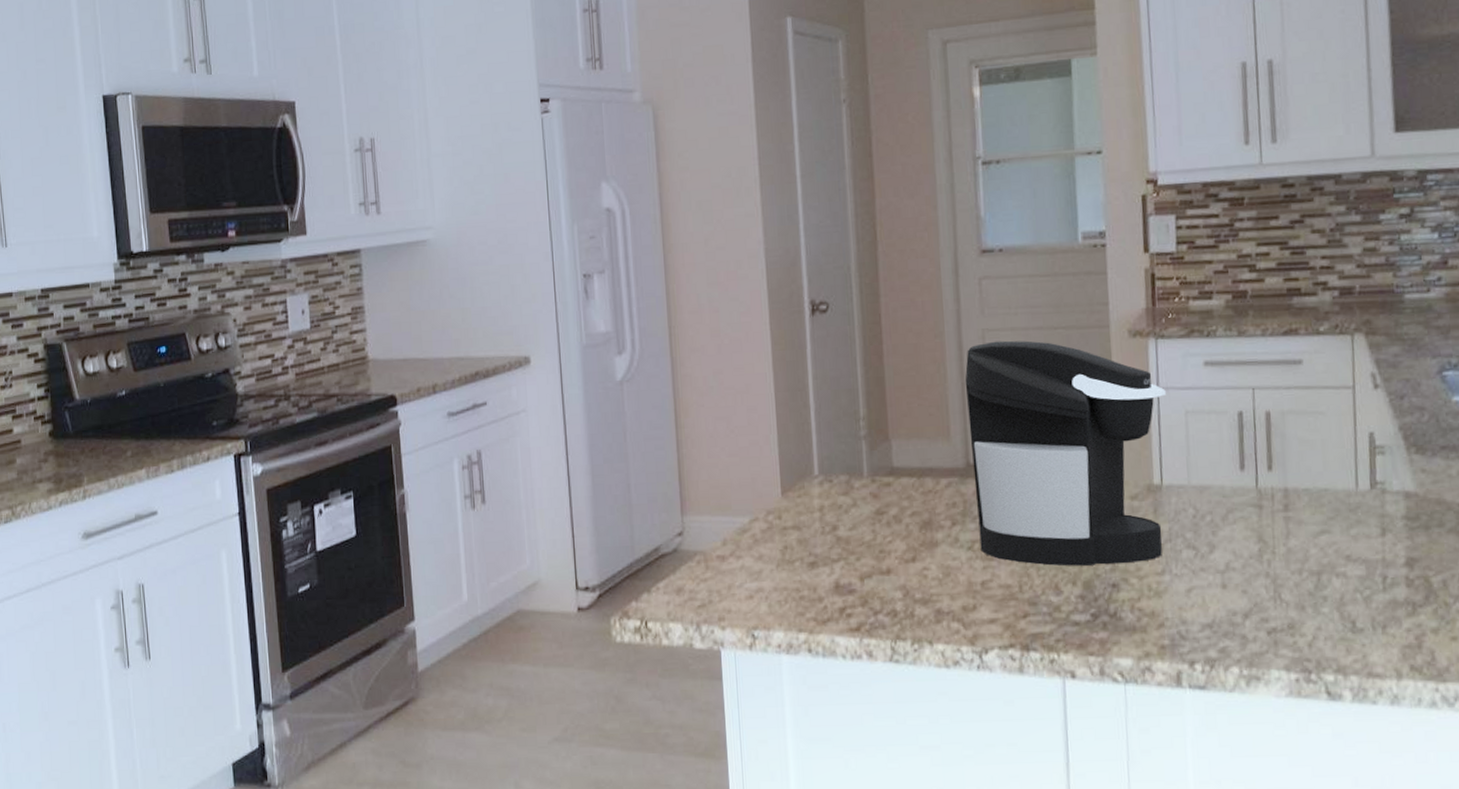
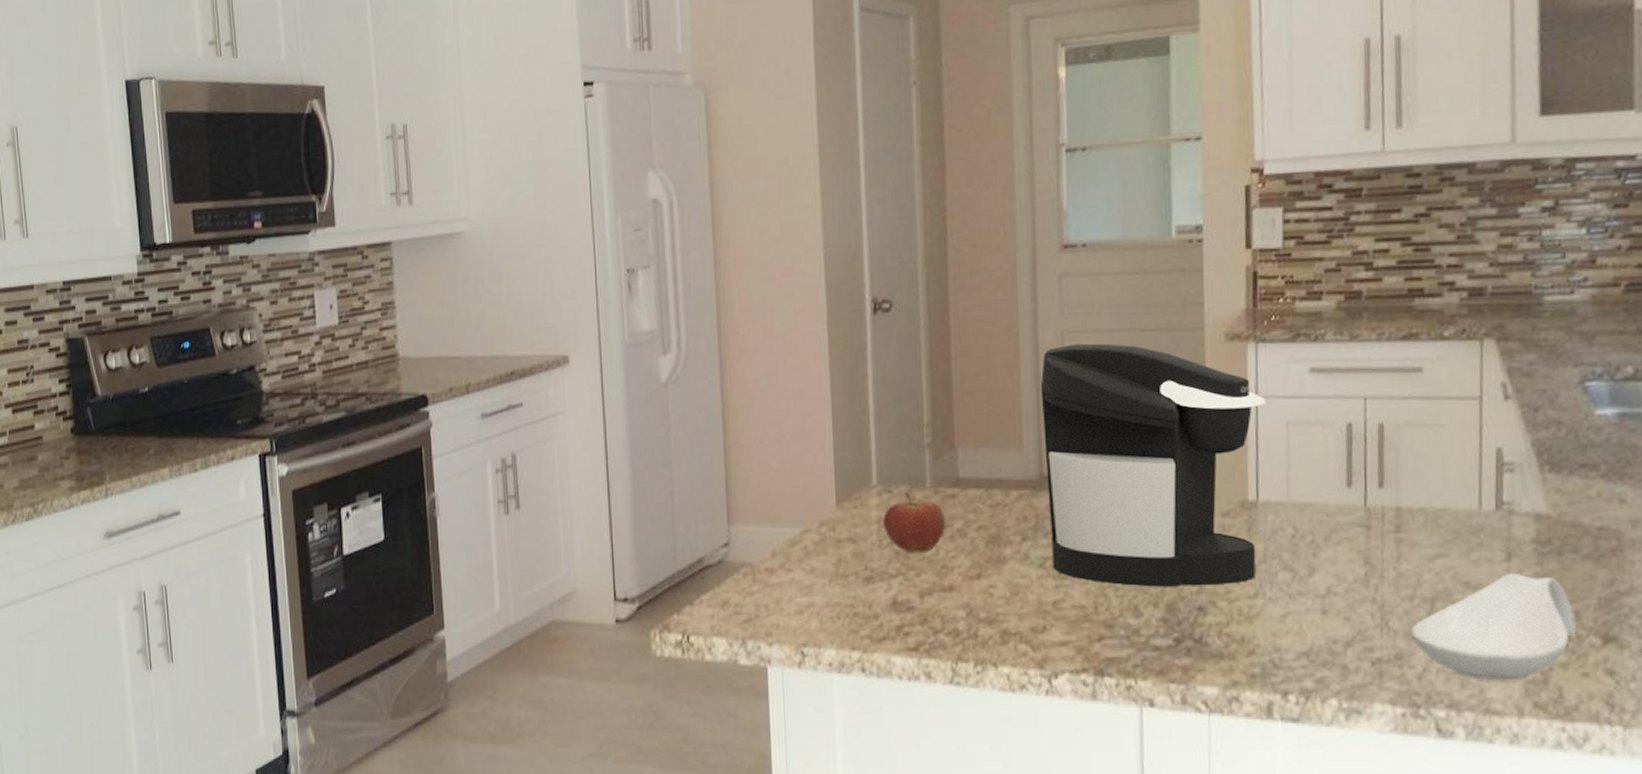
apple: none [825,481,883,539] -> present [883,491,946,553]
spoon rest: none [1300,546,1445,647] -> present [1410,572,1576,681]

